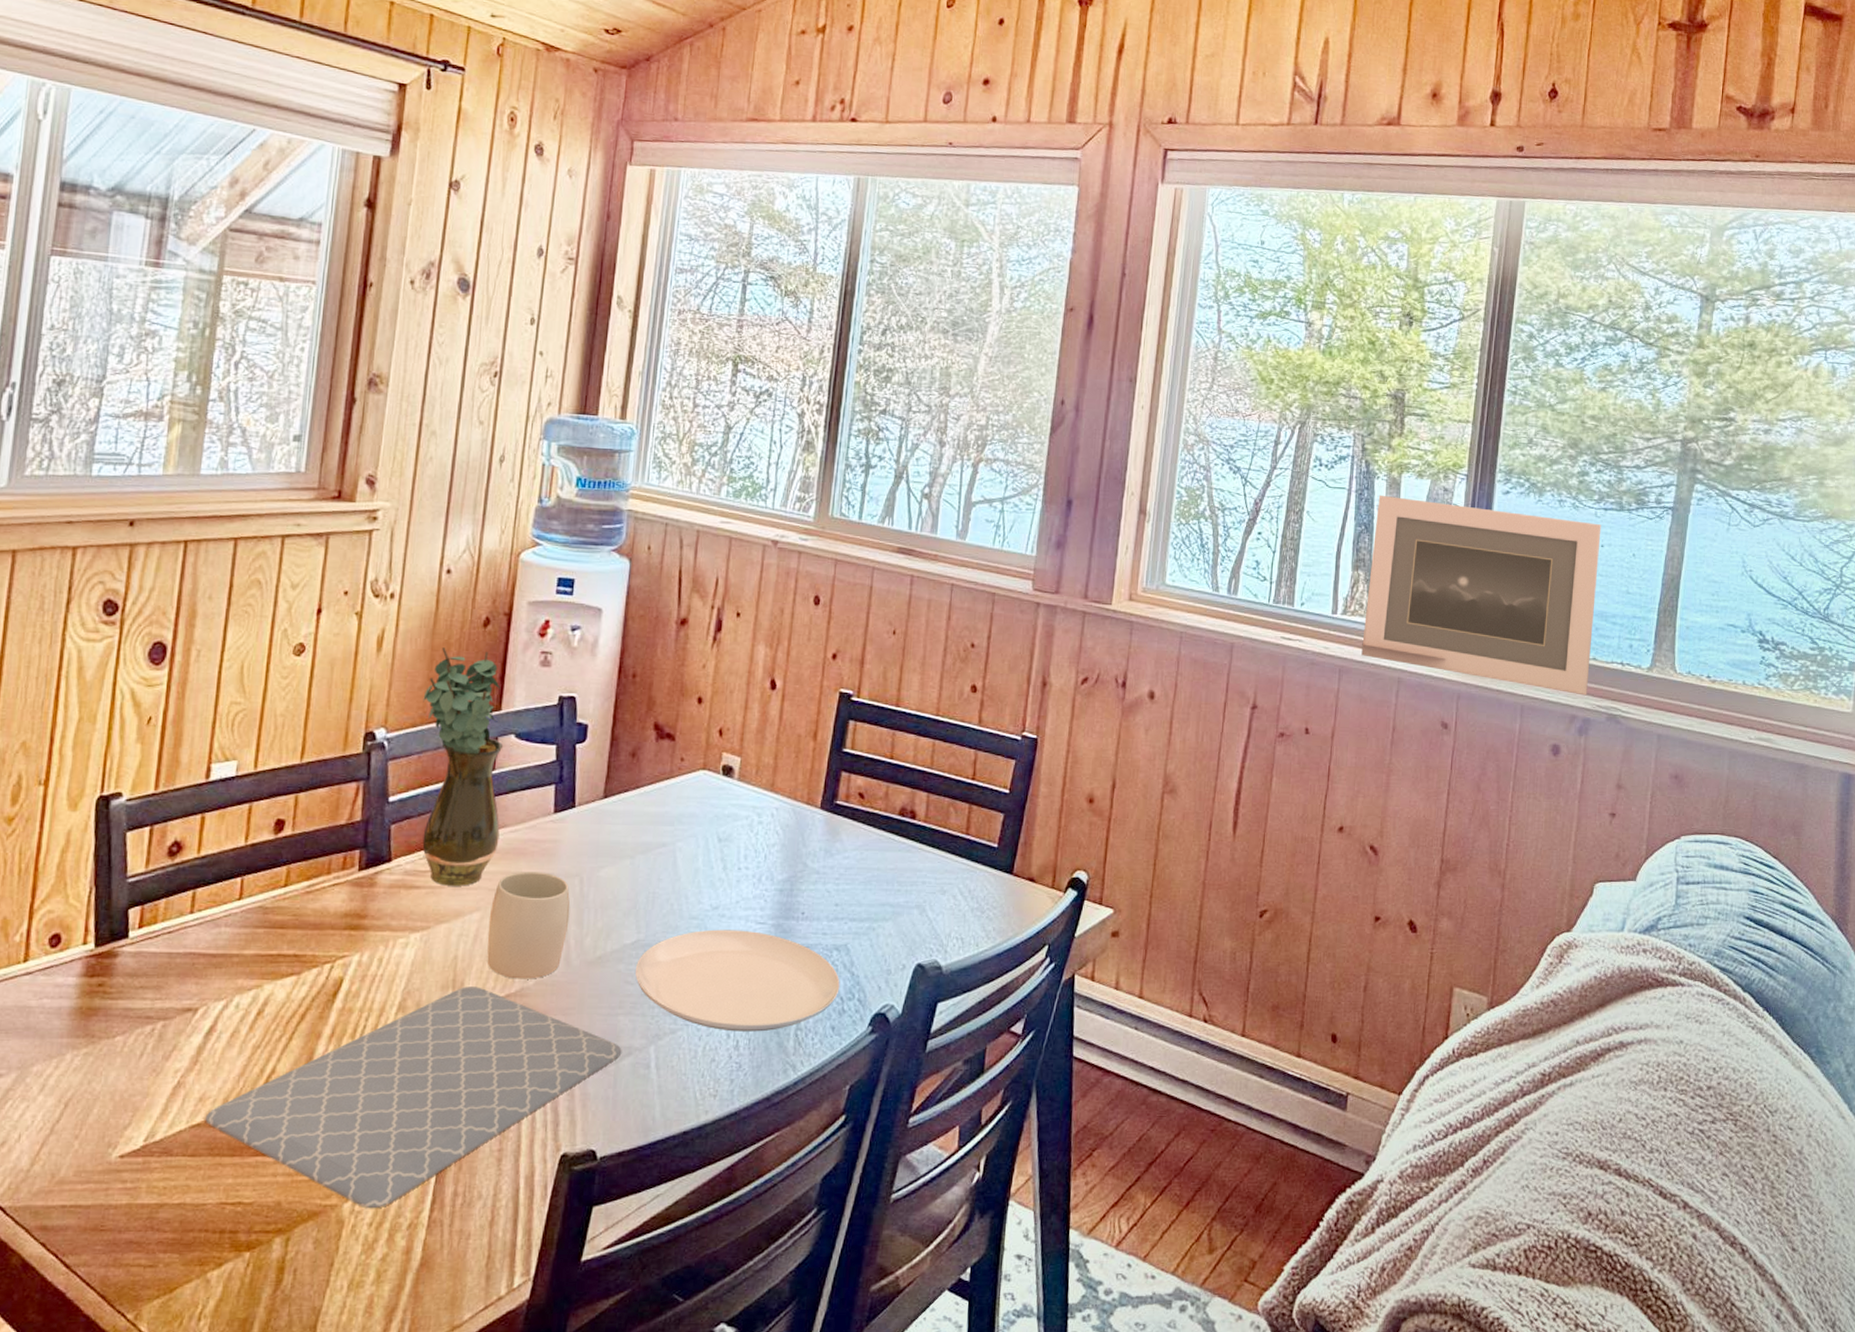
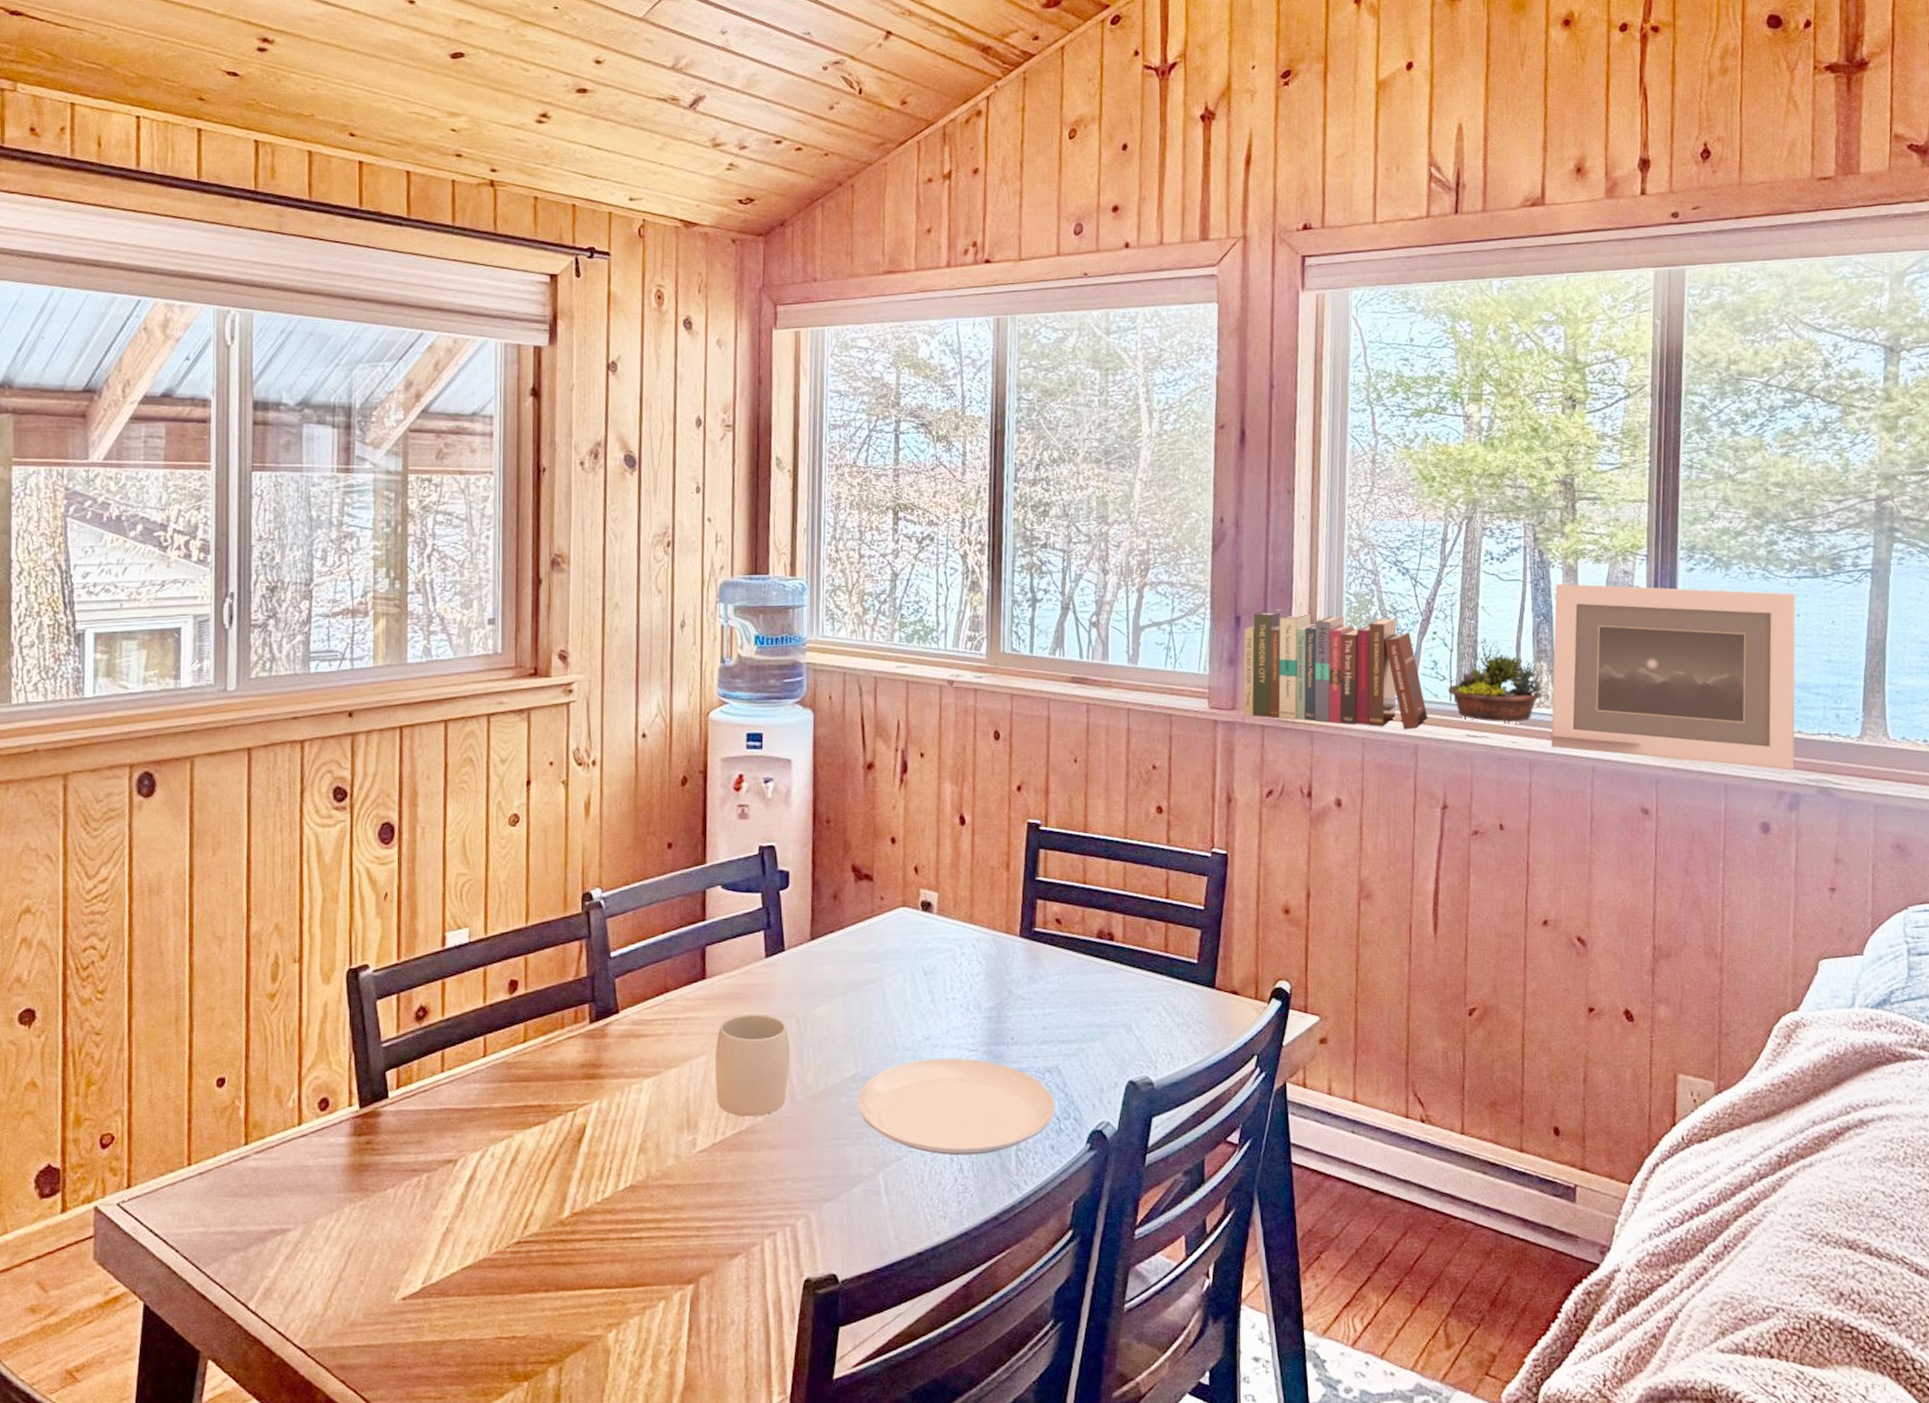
placemat: present [205,986,622,1209] -> none [474,1126,852,1338]
vase: present [422,647,504,886] -> none [632,808,717,1033]
books: none [1066,496,1246,628] -> present [1243,609,1429,730]
succulent planter: none [1268,541,1360,628] -> present [1448,637,1545,722]

